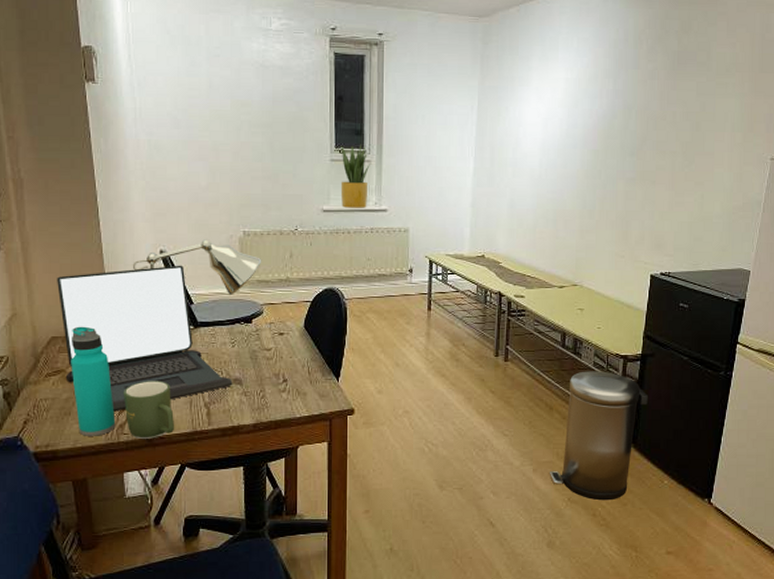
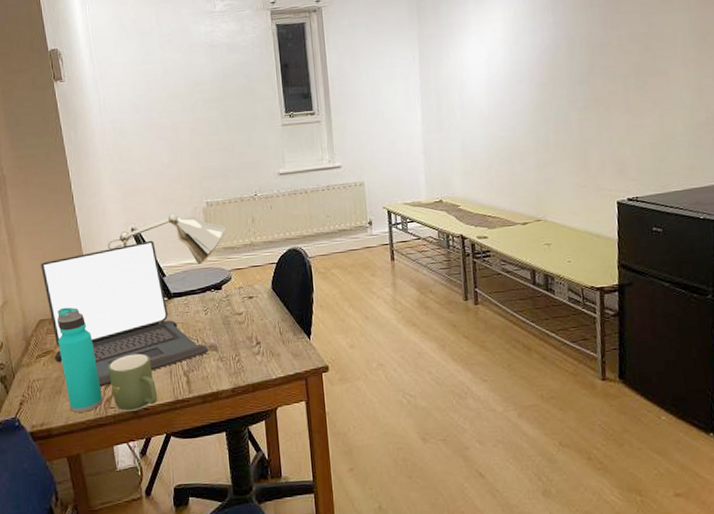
planter: present [340,144,370,208] -> none [290,106,321,169]
pedal bin: present [549,371,649,501] -> none [535,305,633,443]

